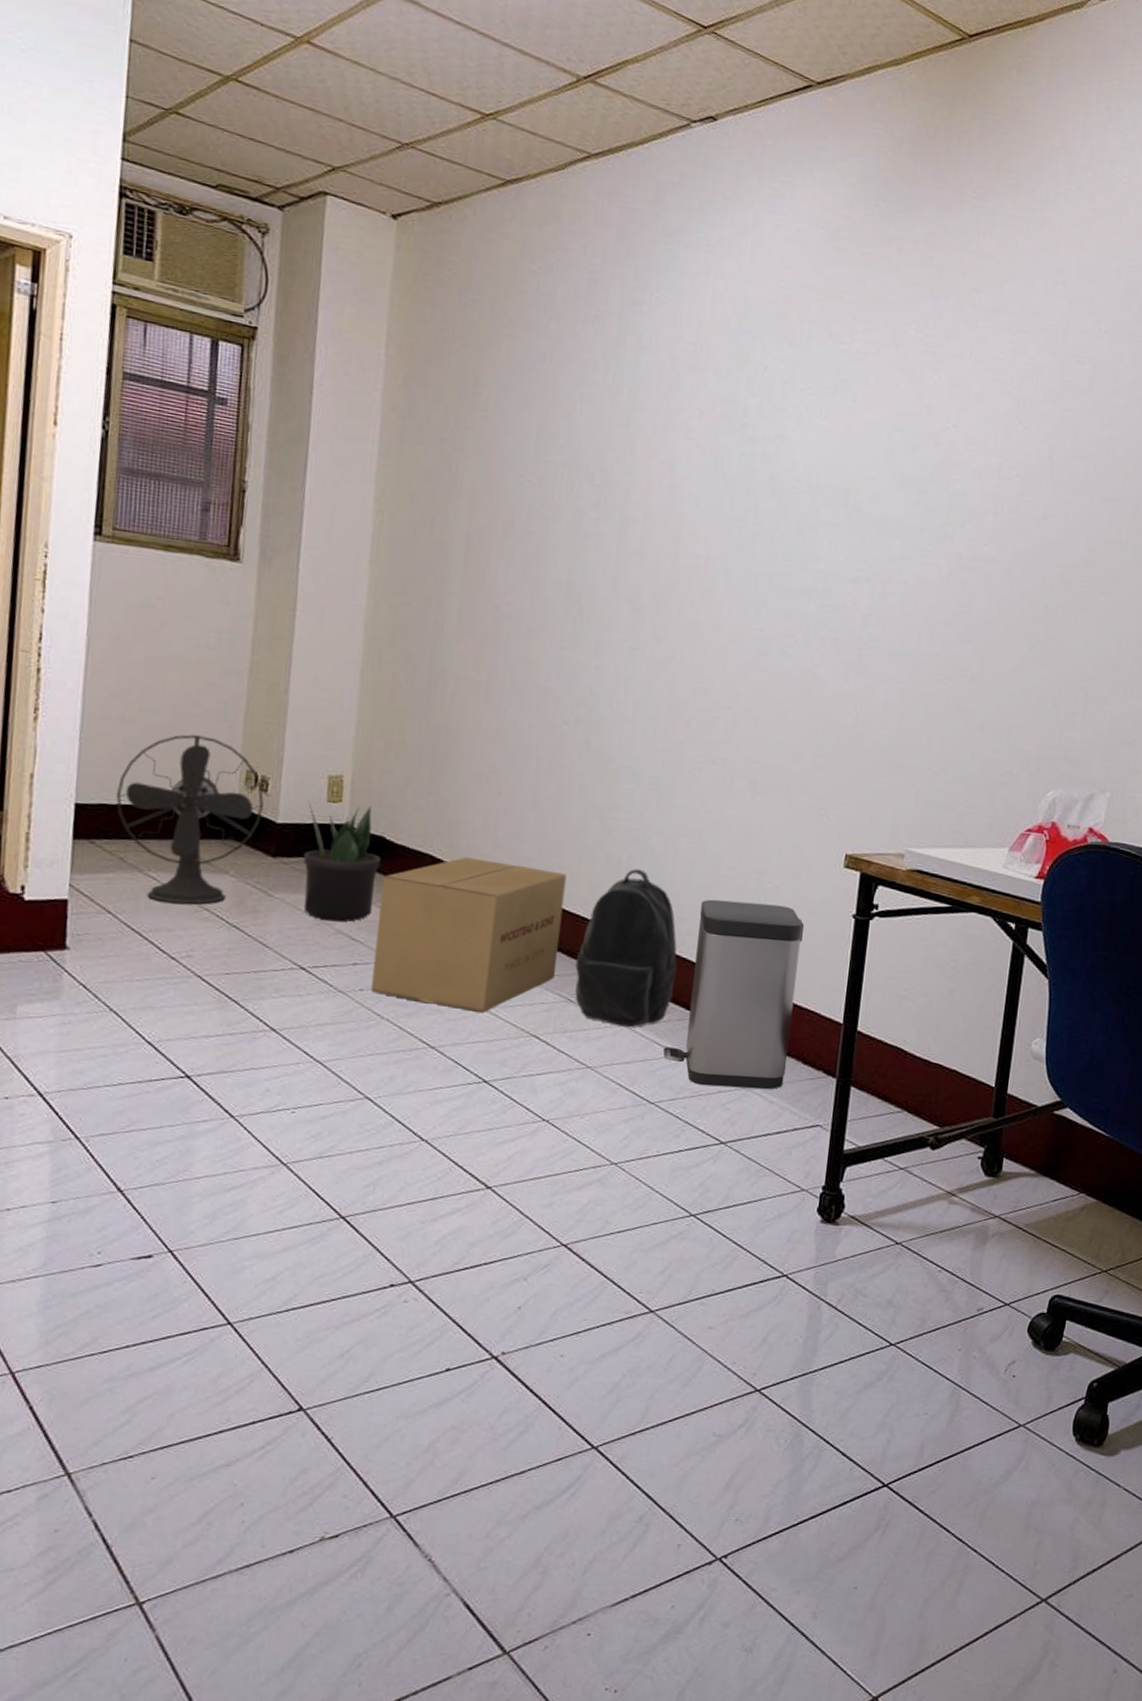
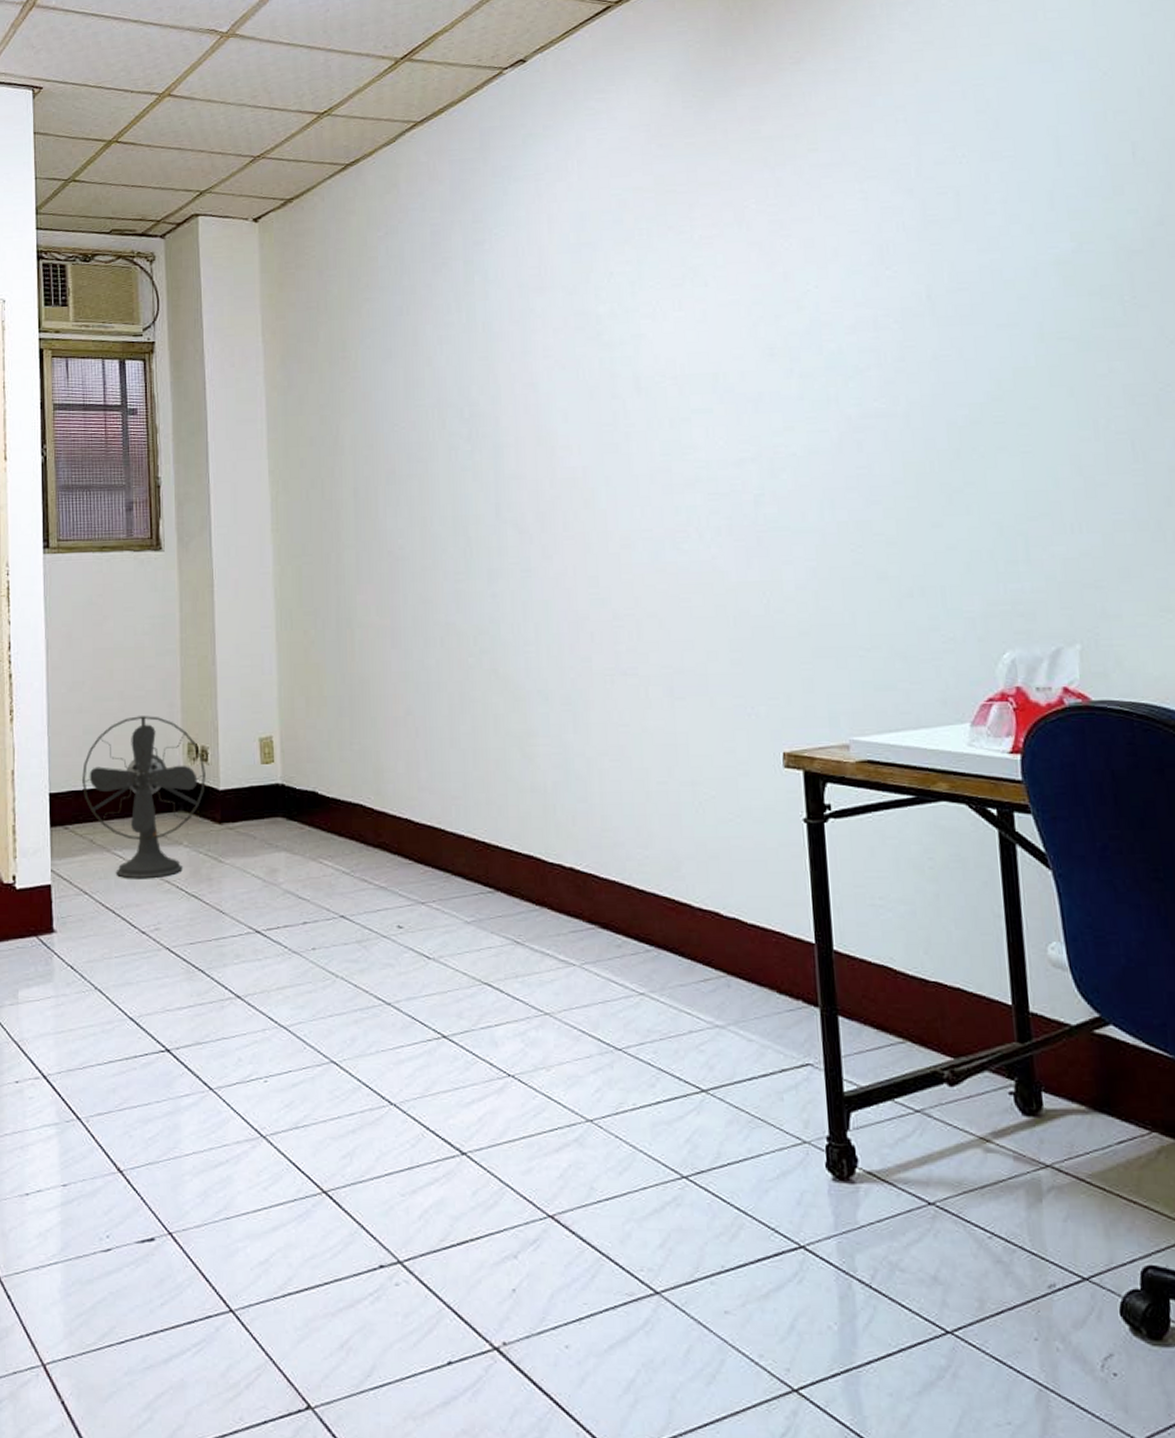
planter: present [303,801,381,922] -> none [244,763,316,881]
box: present [370,857,567,1013] -> none [319,802,498,964]
backpack: present [575,869,677,1027] -> none [517,795,624,966]
pedal bin: present [663,899,804,1089] -> none [621,817,761,1025]

